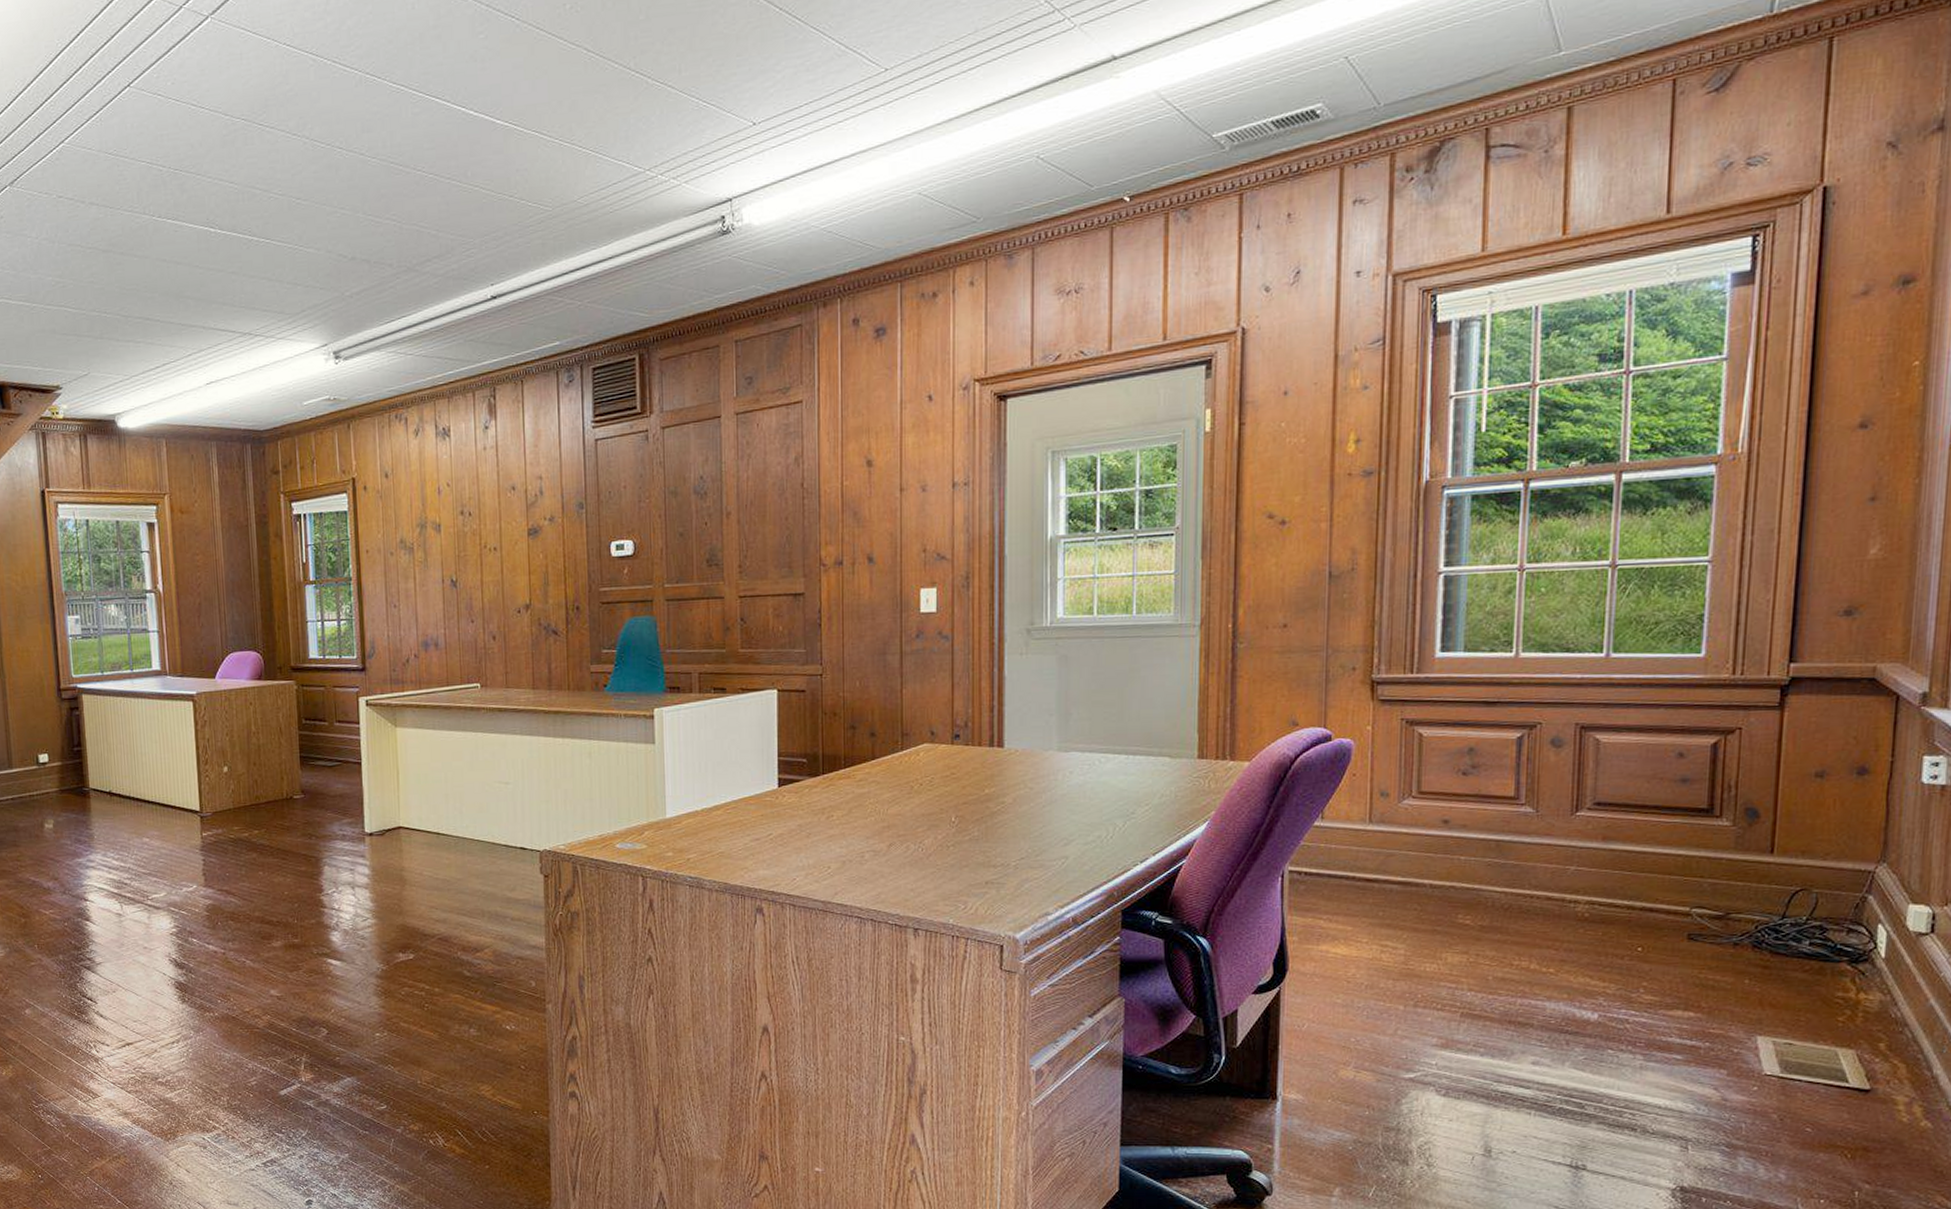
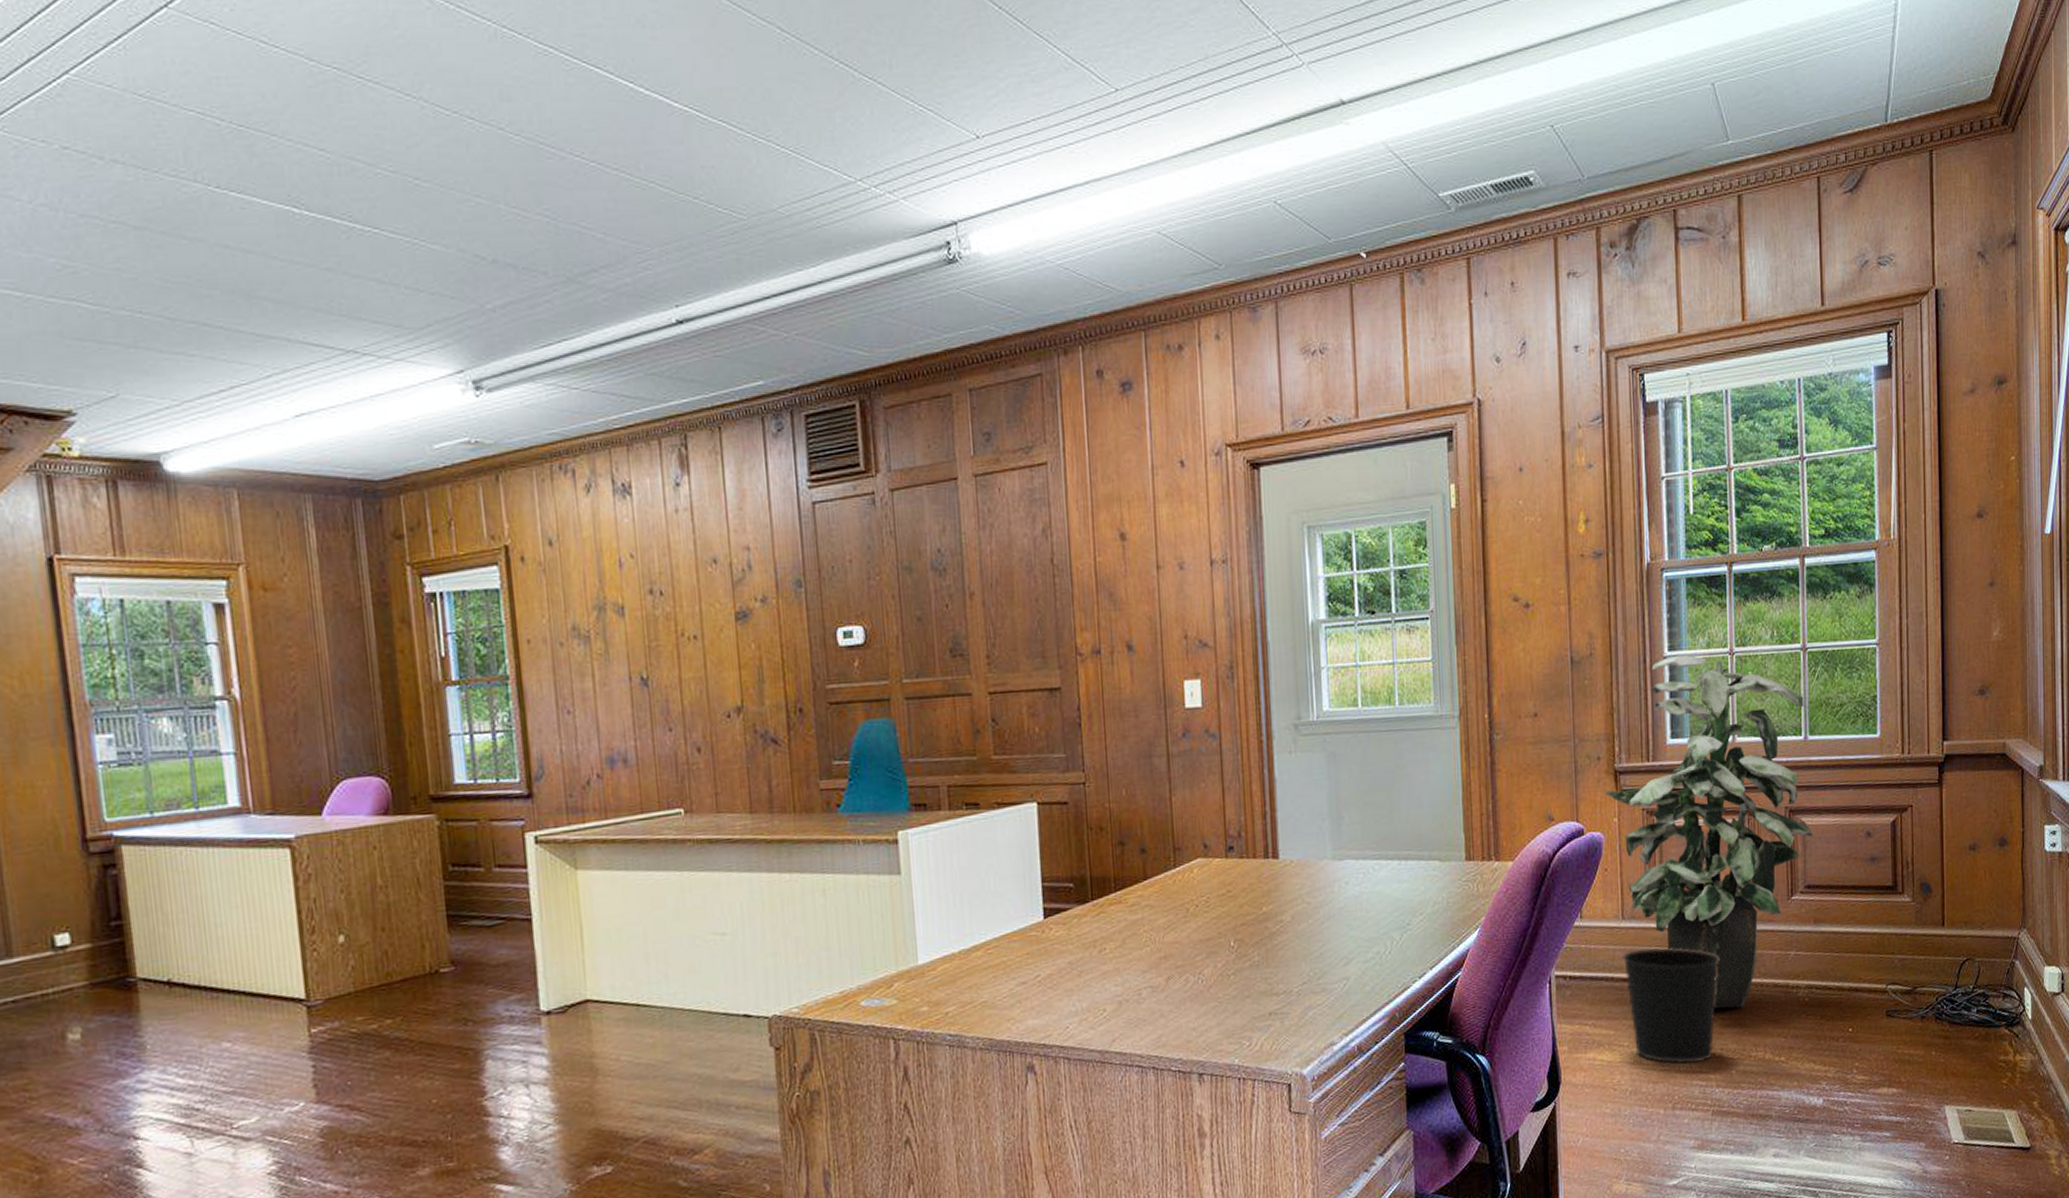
indoor plant: none [1358,571,1609,917] -> present [1604,655,1812,1009]
wastebasket: none [1367,852,1483,966] -> present [1623,948,1721,1065]

